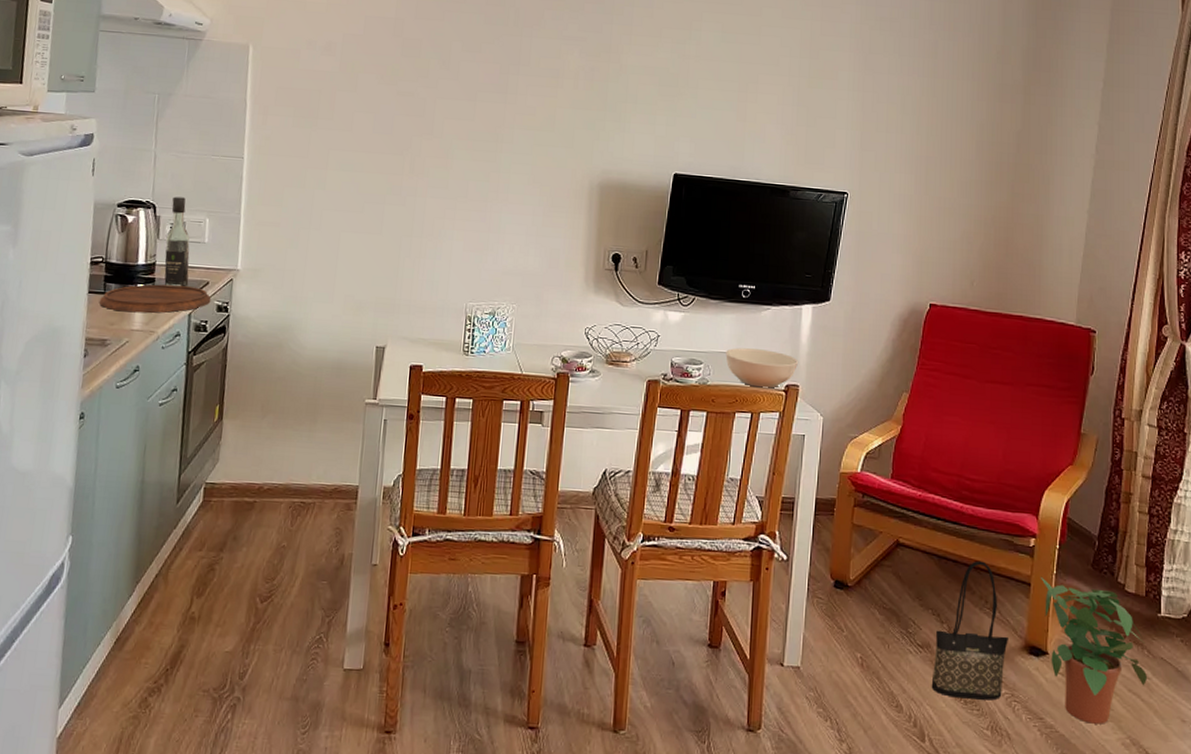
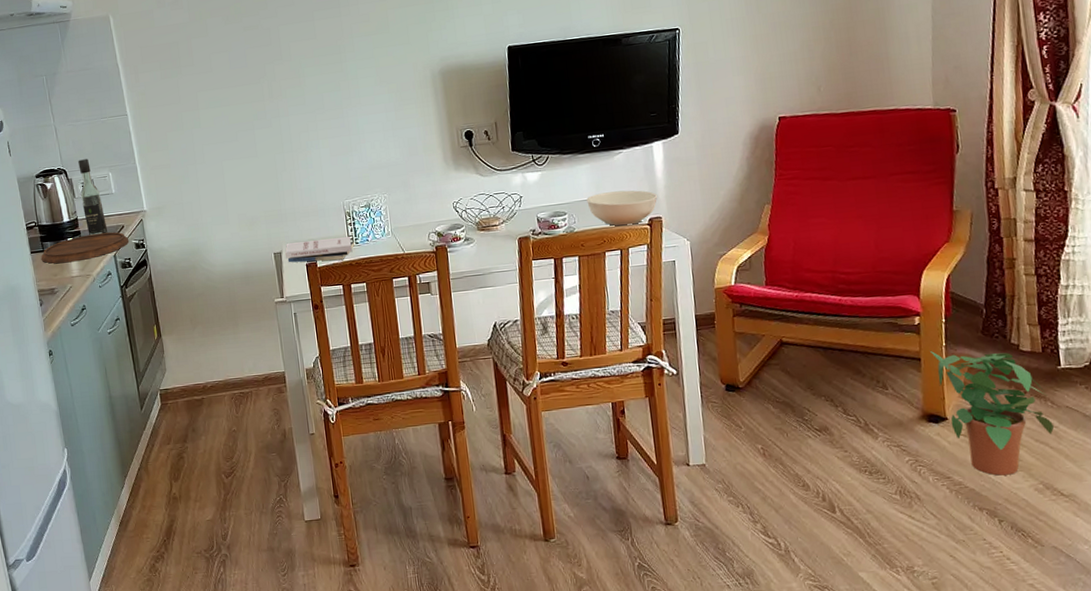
books: none [389,337,469,368] -> present [285,236,354,263]
tote bag: present [931,560,1008,701] -> none [832,345,906,471]

